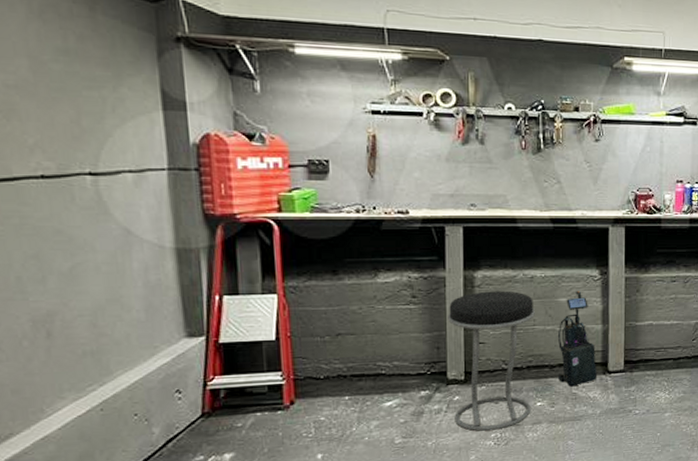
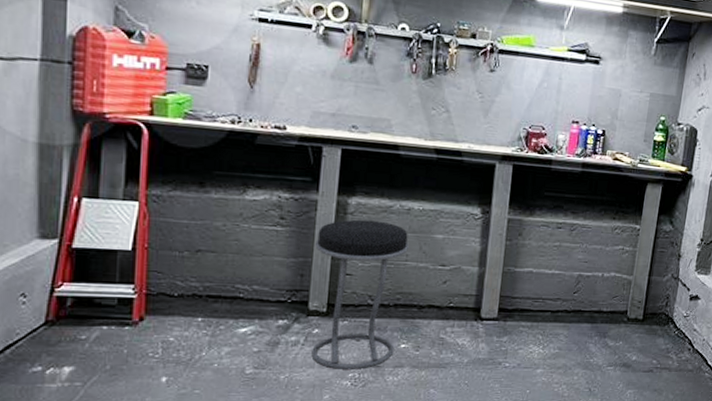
vacuum cleaner: present [557,290,598,387] -> none [426,227,469,331]

